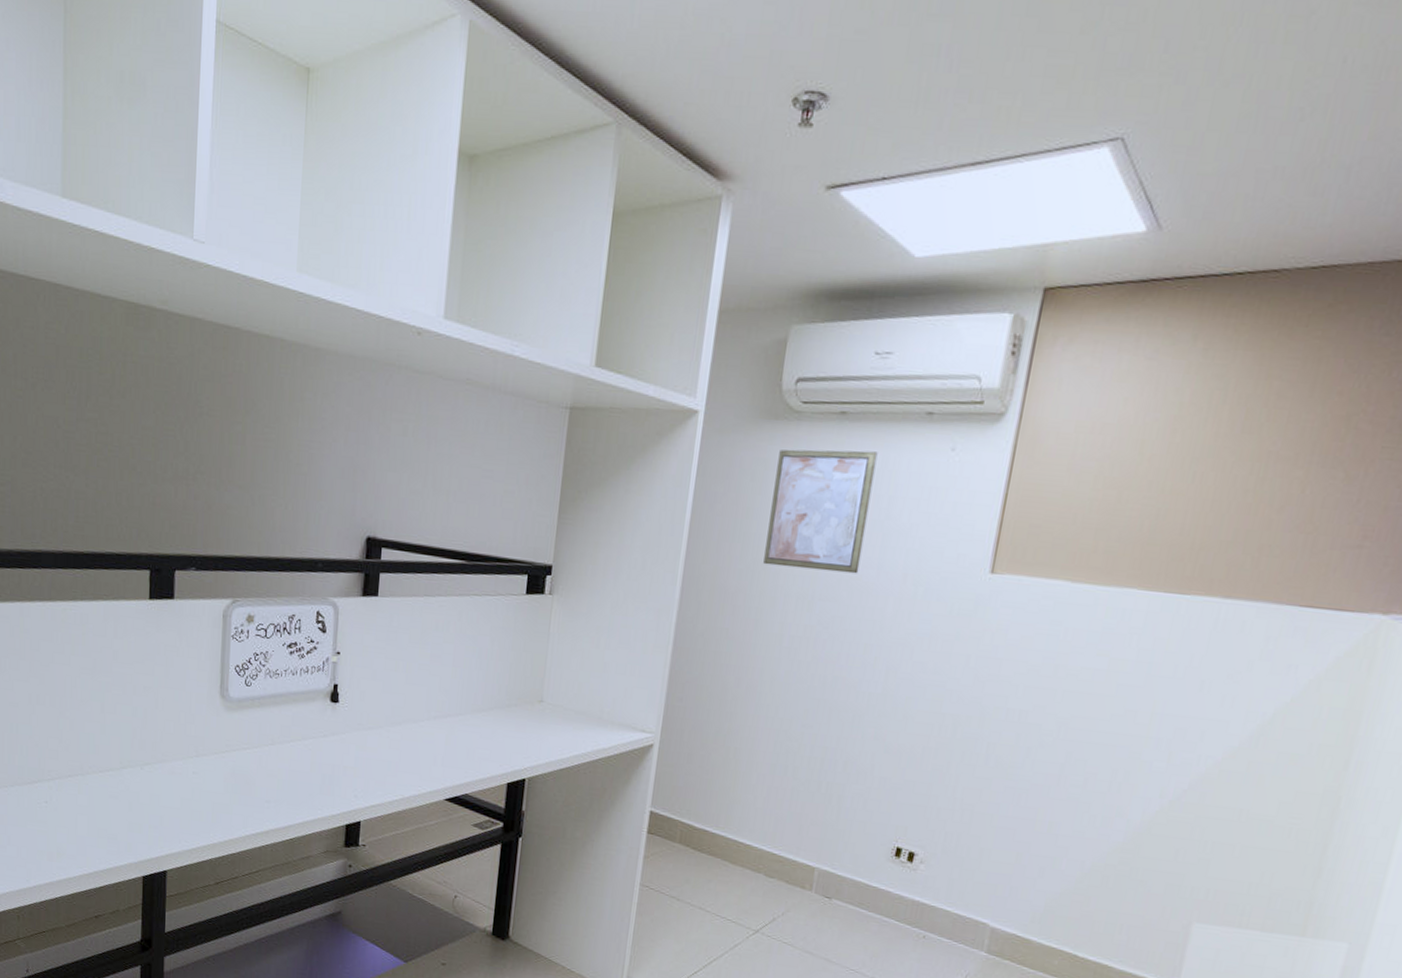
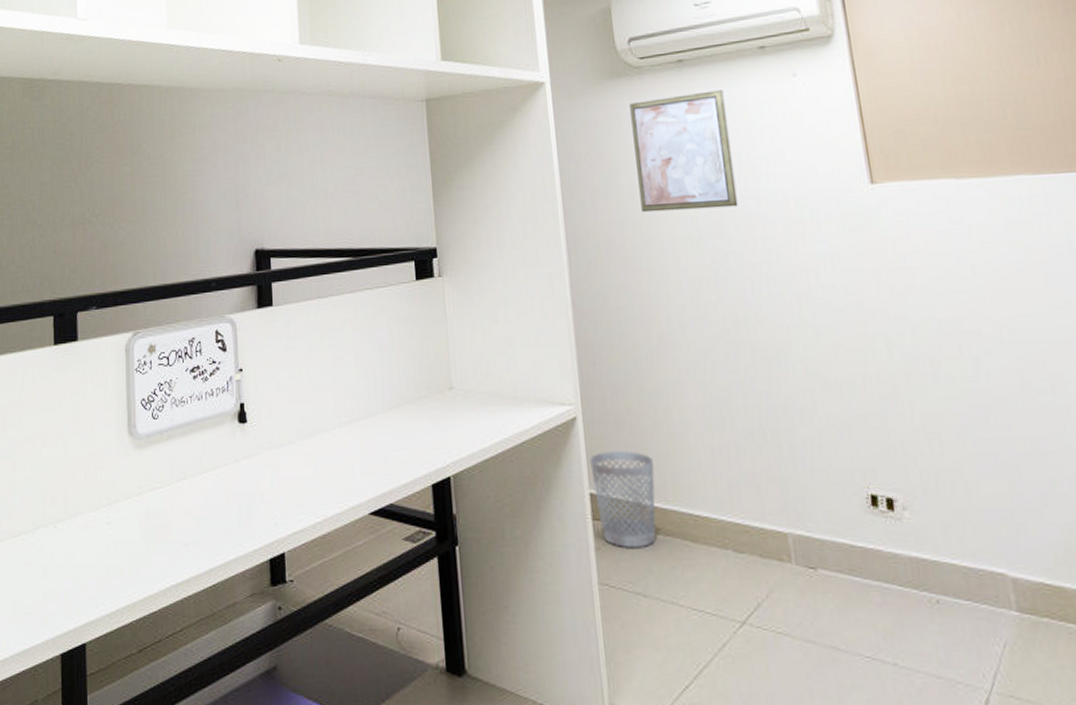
wastebasket: none [653,778,714,862] -> present [590,451,656,547]

